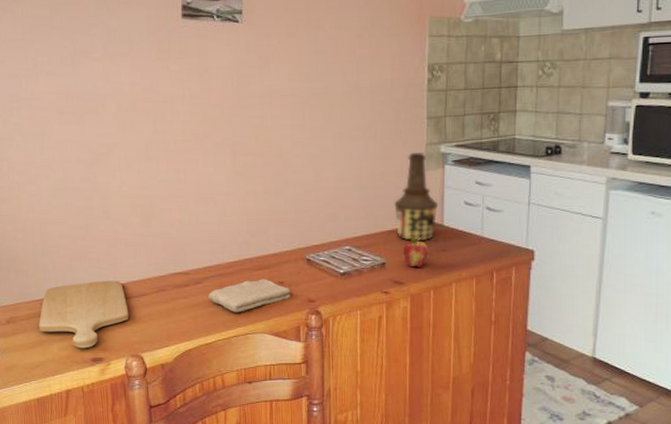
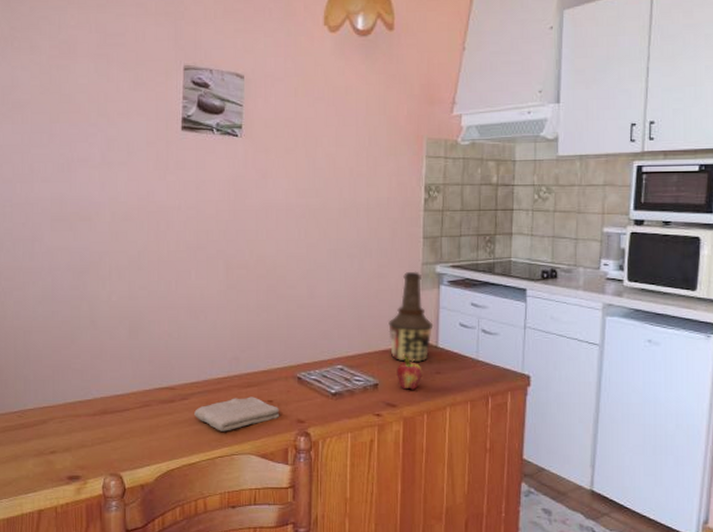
chopping board: present [39,280,129,349] -> none [15,393,110,466]

